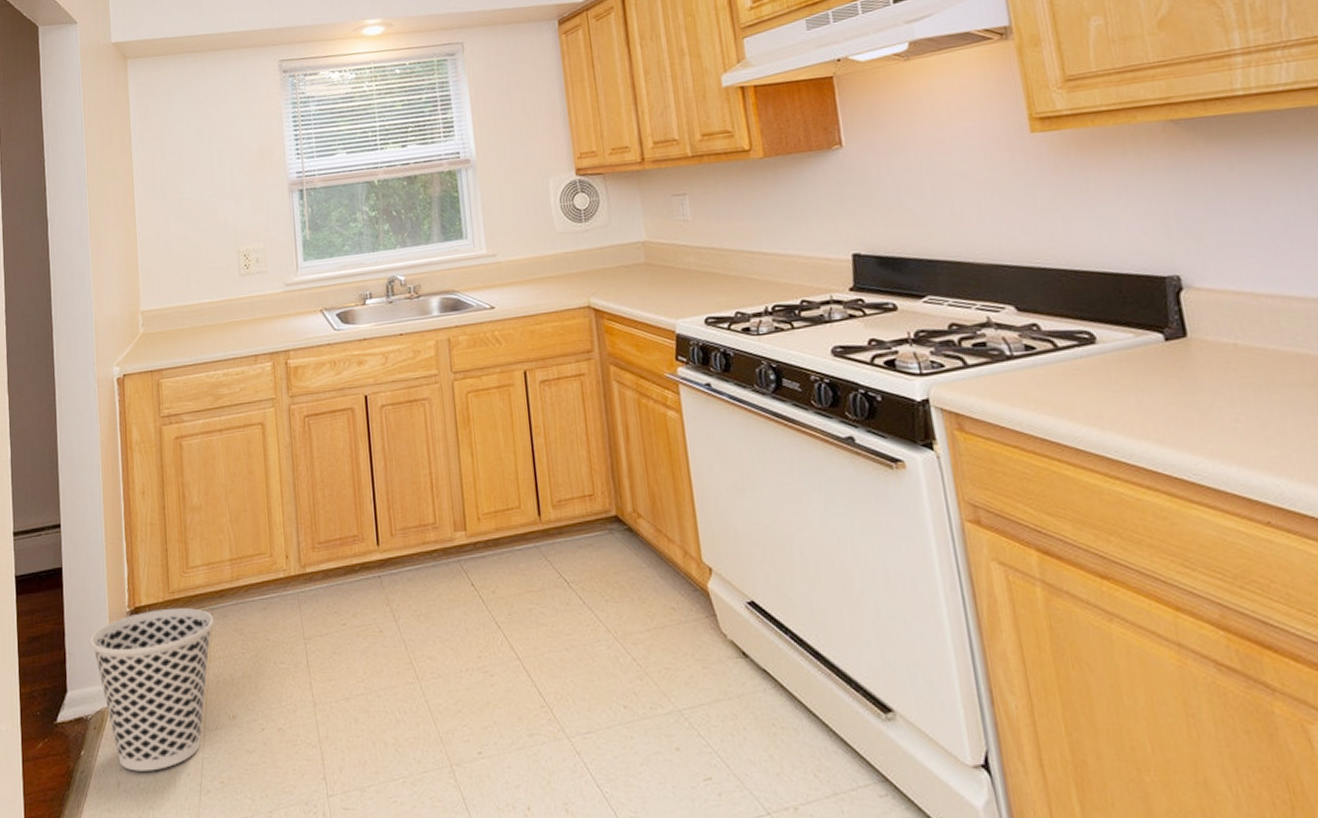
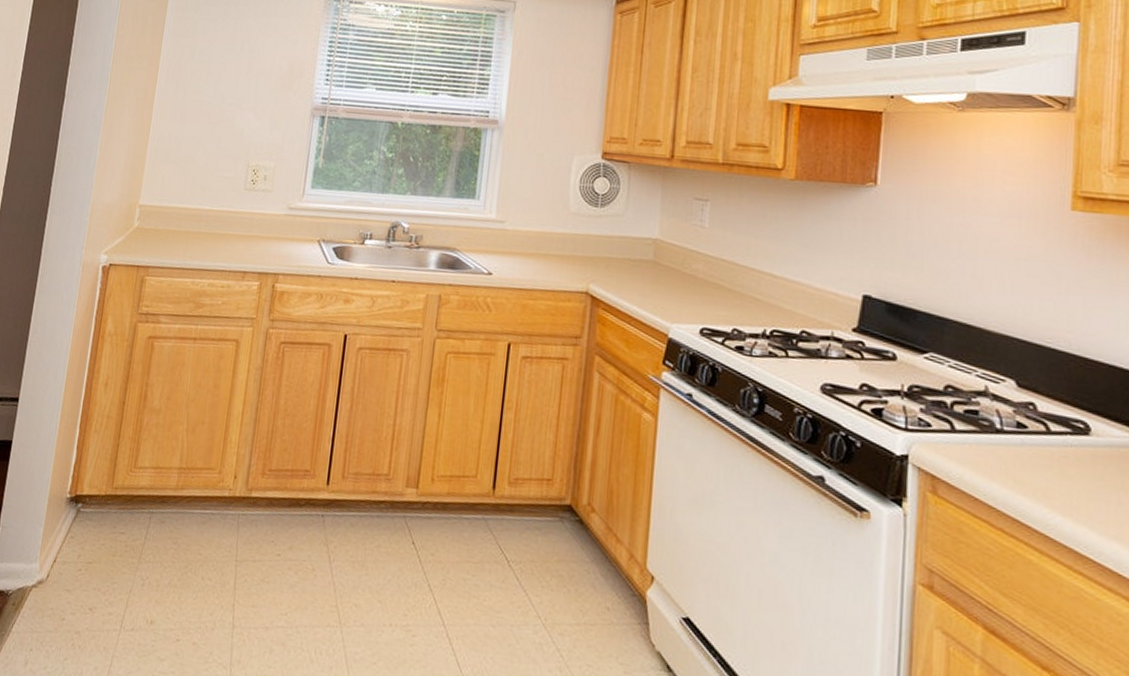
wastebasket: present [89,607,214,771] -> none [24,501,152,658]

